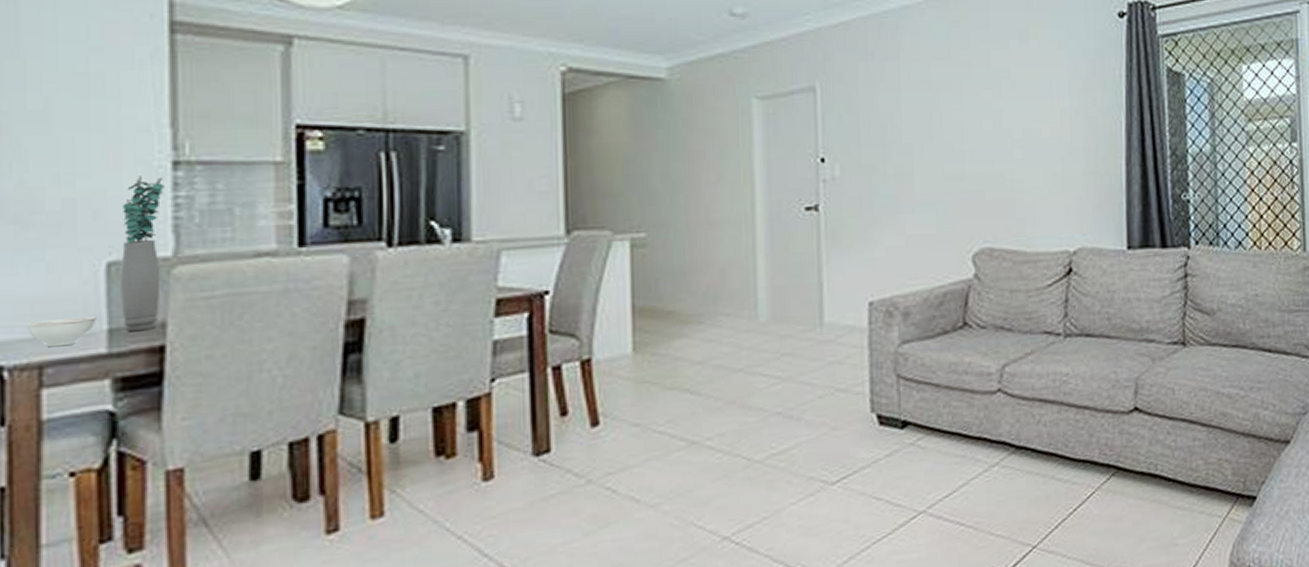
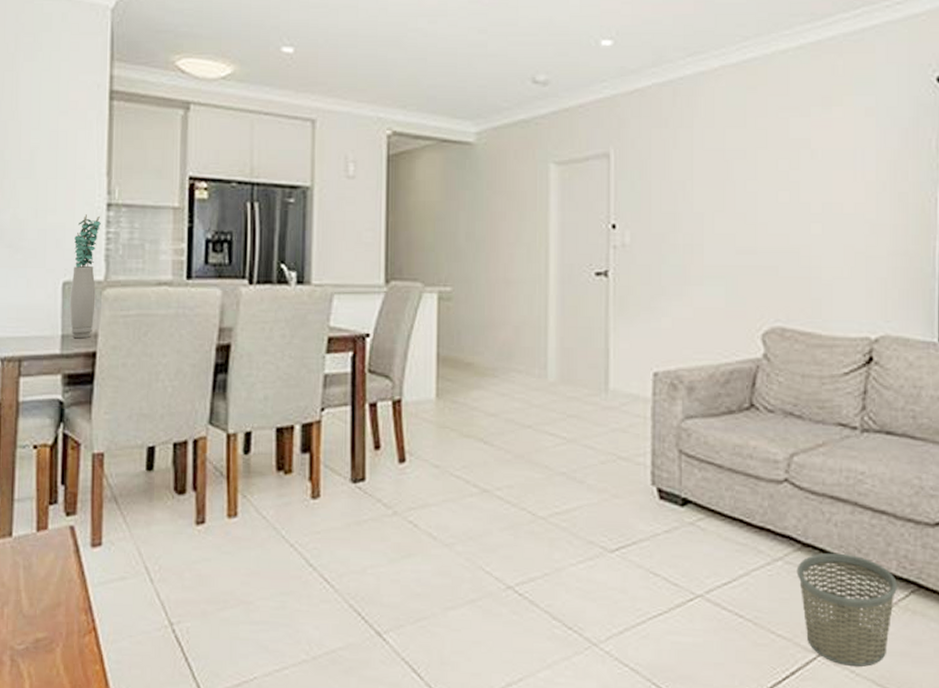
bowl: present [26,316,96,348] -> none [13,323,55,346]
basket: none [1011,450,1101,552] -> present [796,552,898,667]

